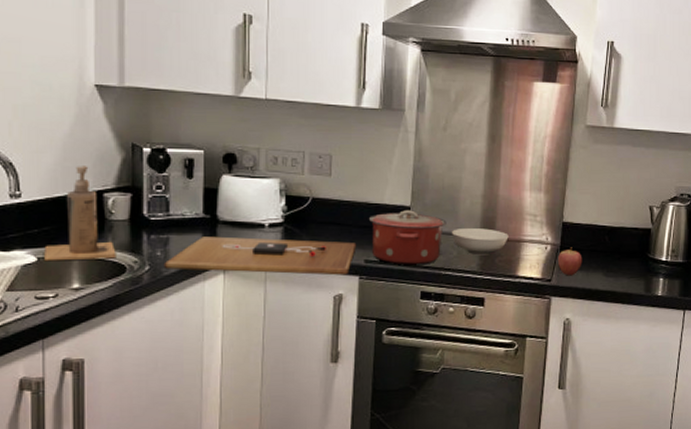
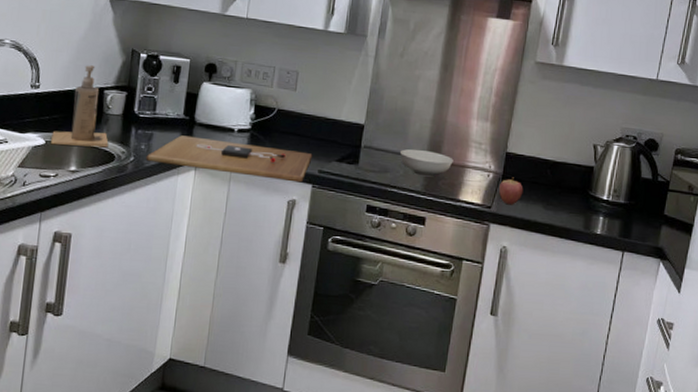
casserole: present [368,210,447,265] -> none [325,127,396,180]

